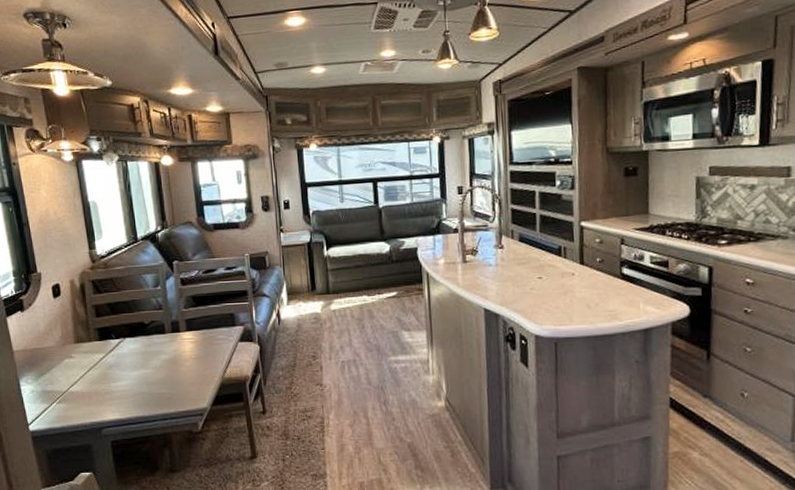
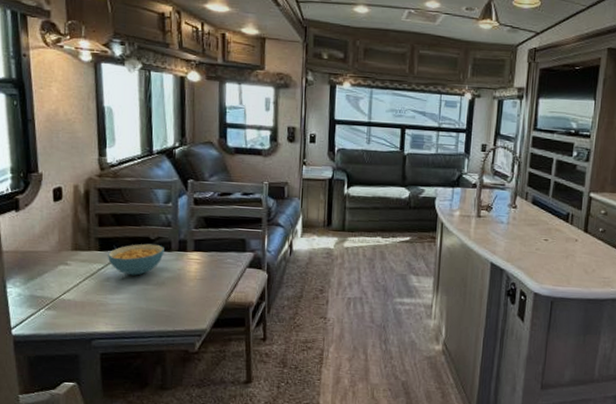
cereal bowl: none [107,328,159,362] -> present [108,243,164,276]

